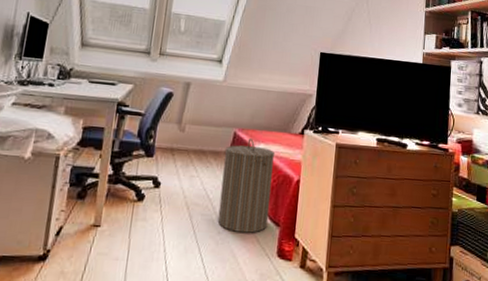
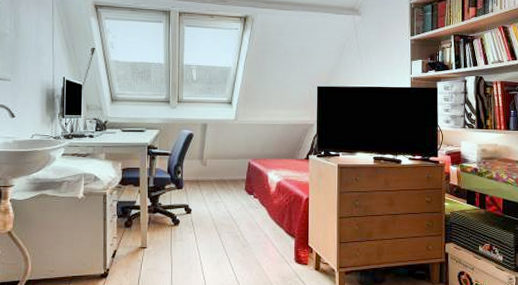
laundry hamper: present [217,138,275,233] -> none [242,167,286,245]

